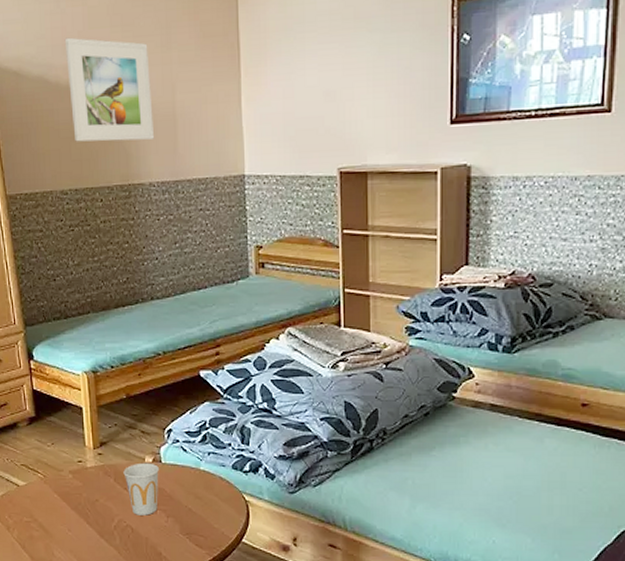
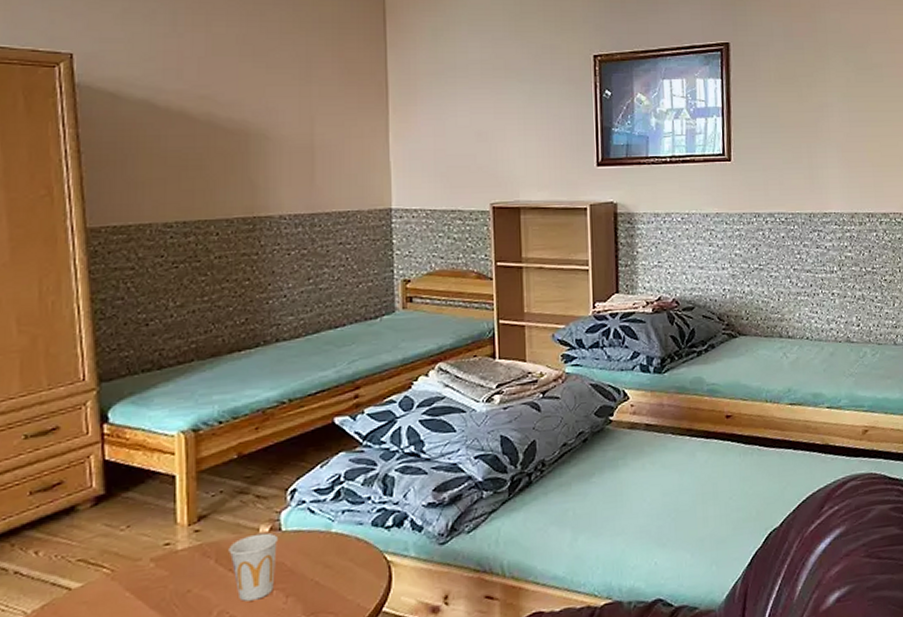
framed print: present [64,37,155,142] -> none [180,62,288,172]

